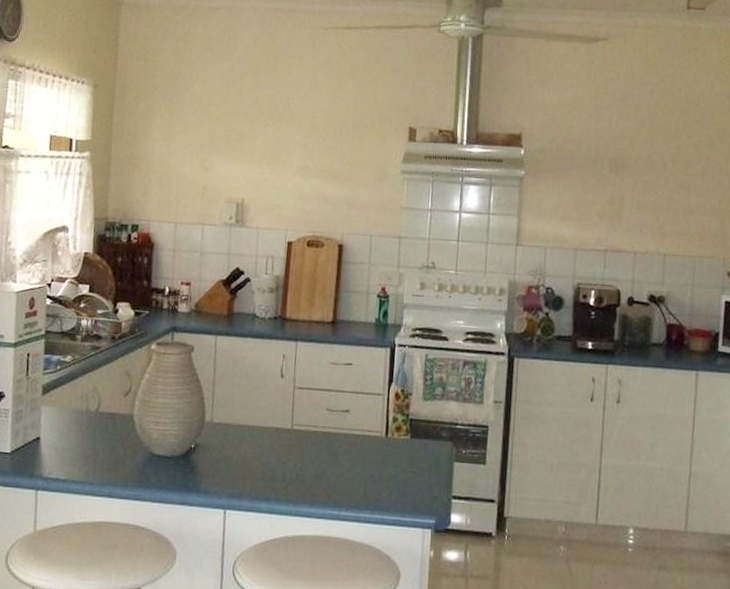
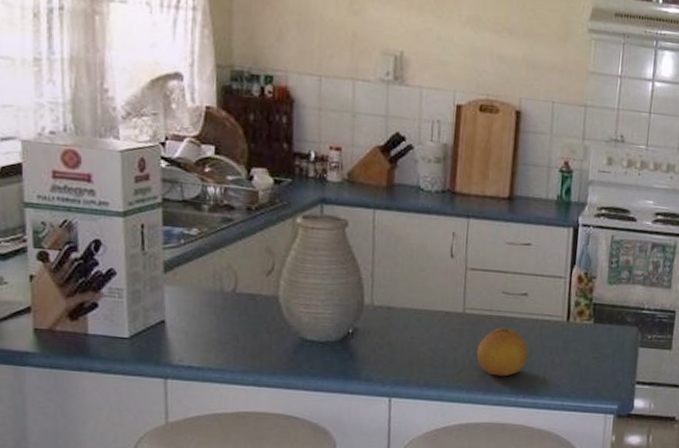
fruit: none [303,442,351,490] -> present [476,326,529,377]

